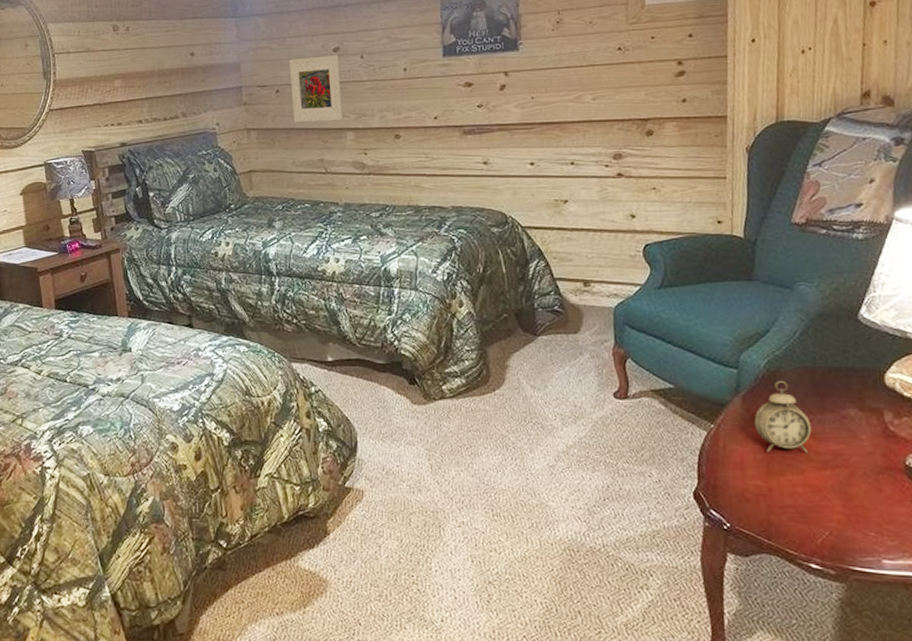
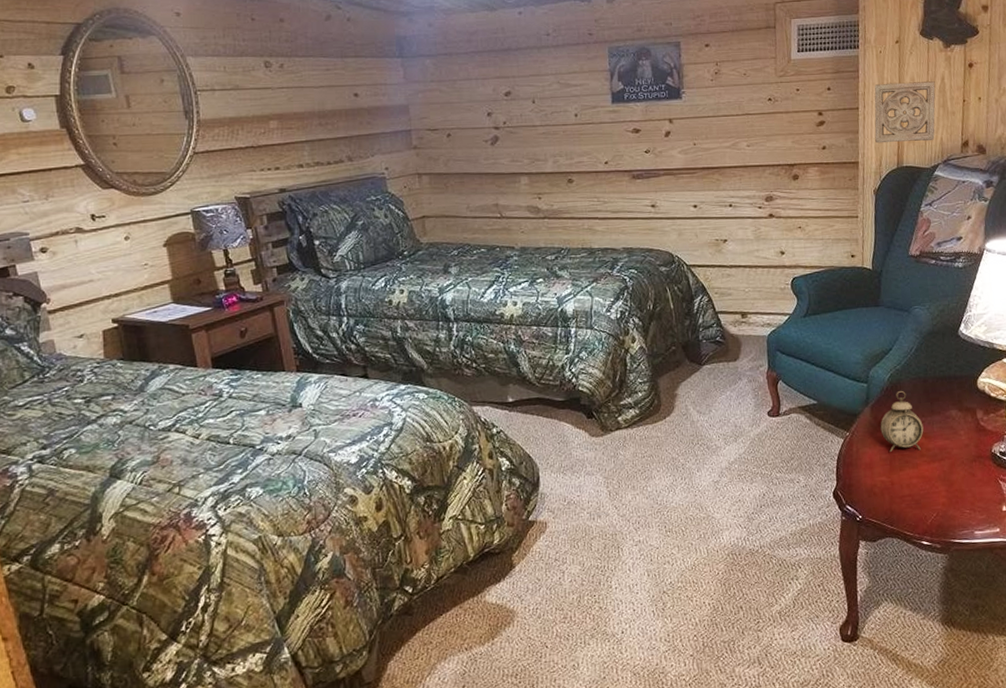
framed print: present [289,54,342,123] -> none [460,98,516,167]
wall ornament: none [747,22,826,95] -> present [874,80,936,144]

